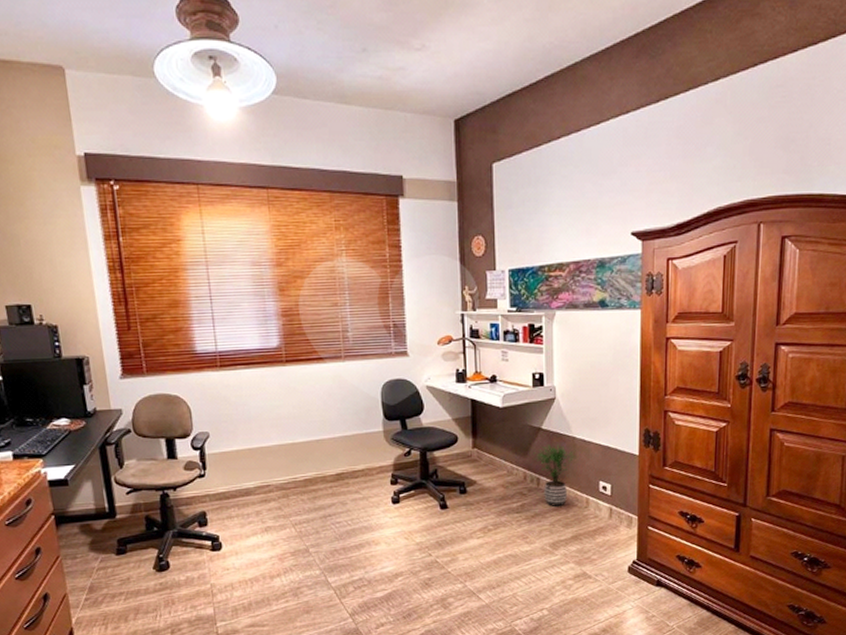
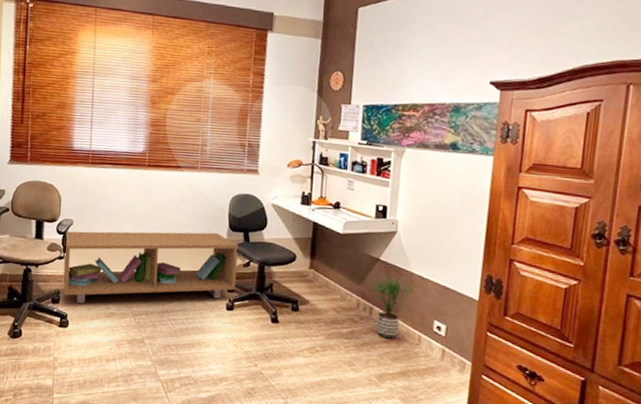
storage bench: none [202,424,399,522] -> present [63,231,238,303]

